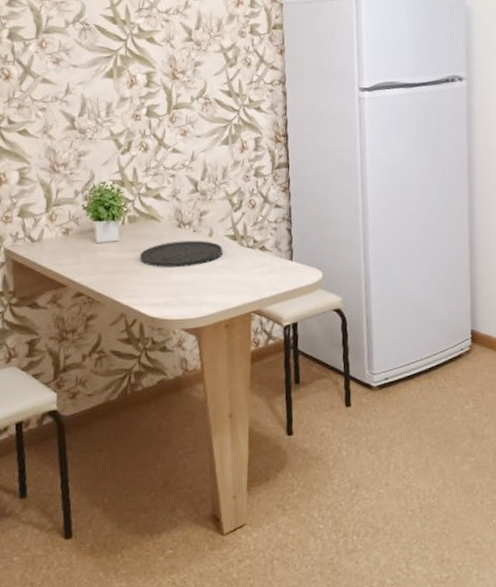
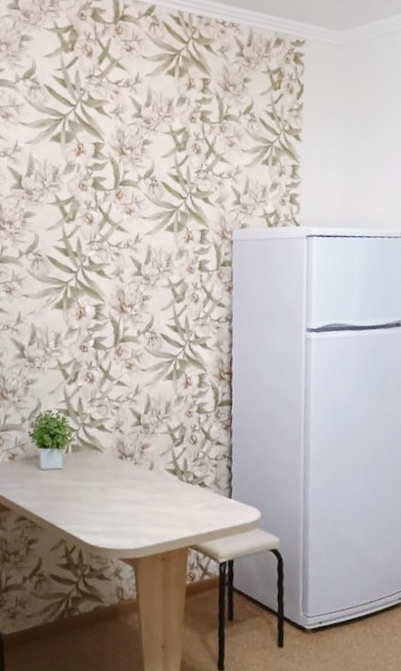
plate: present [139,240,223,268] -> none [81,472,163,499]

